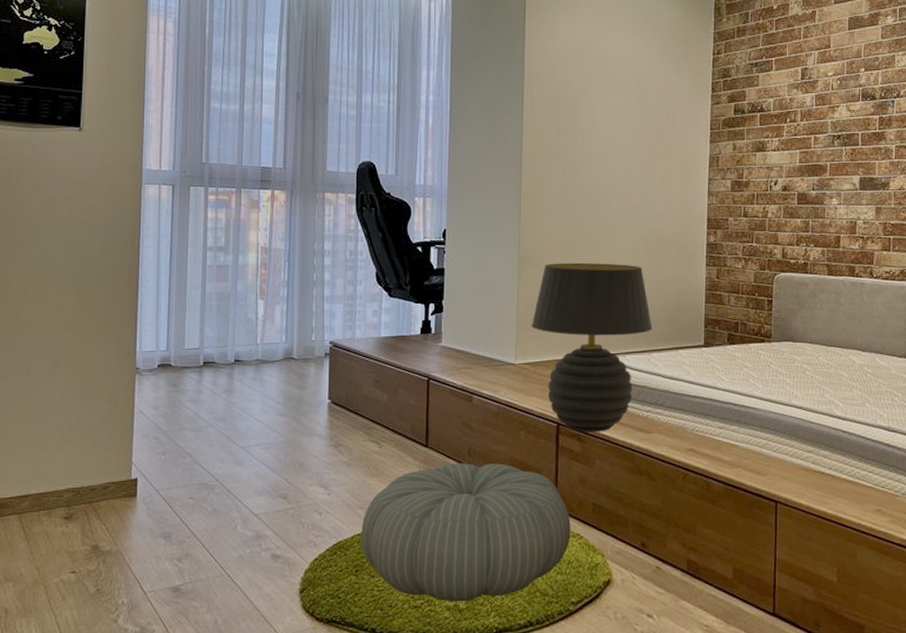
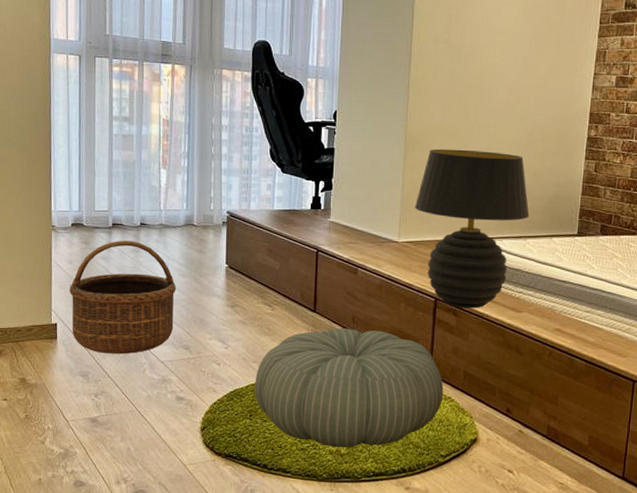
basket: none [153,380,274,510] -> present [69,240,177,354]

